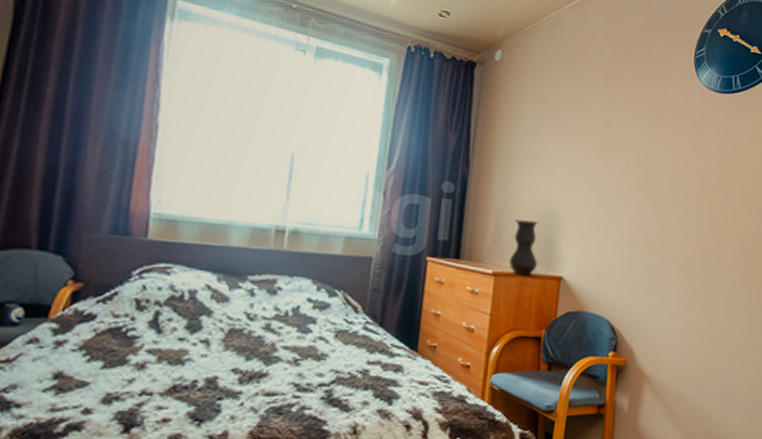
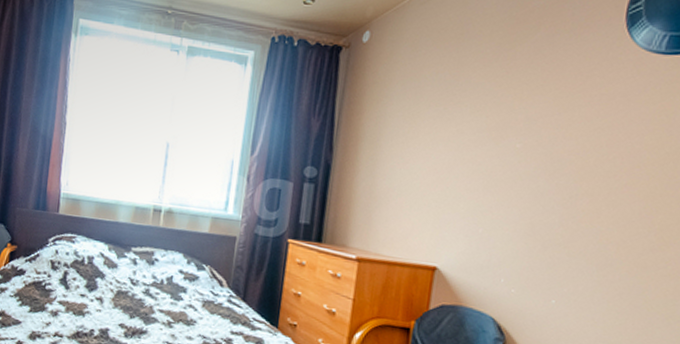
vase: present [509,219,538,277] -> none [375,204,409,265]

